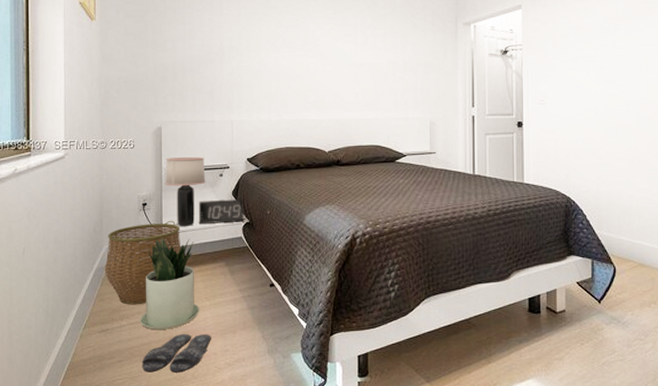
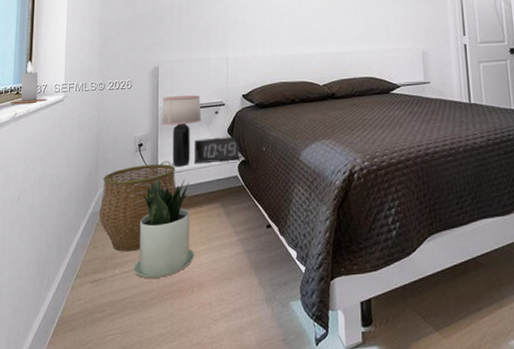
candle: none [9,116,48,159] -> present [10,60,48,104]
slippers: present [142,333,211,373] -> none [134,281,206,326]

